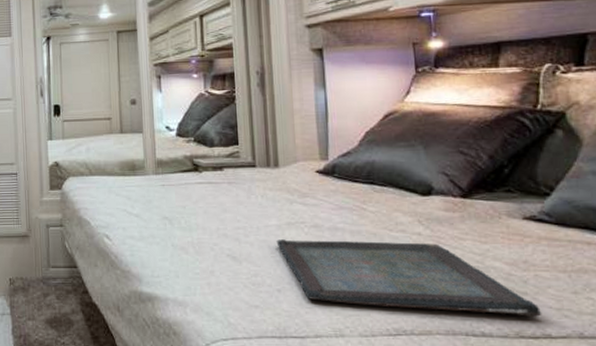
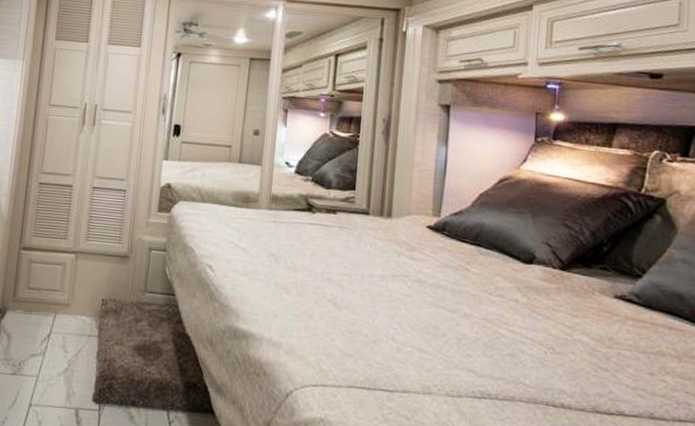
serving tray: present [276,239,542,317] -> none [378,290,619,394]

